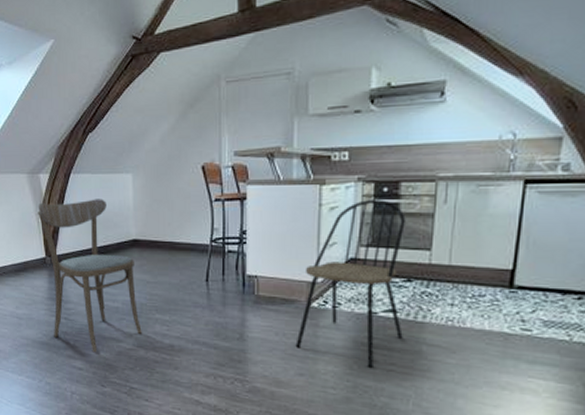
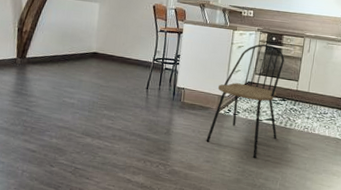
dining chair: present [37,199,142,353] -> none [14,14,92,139]

